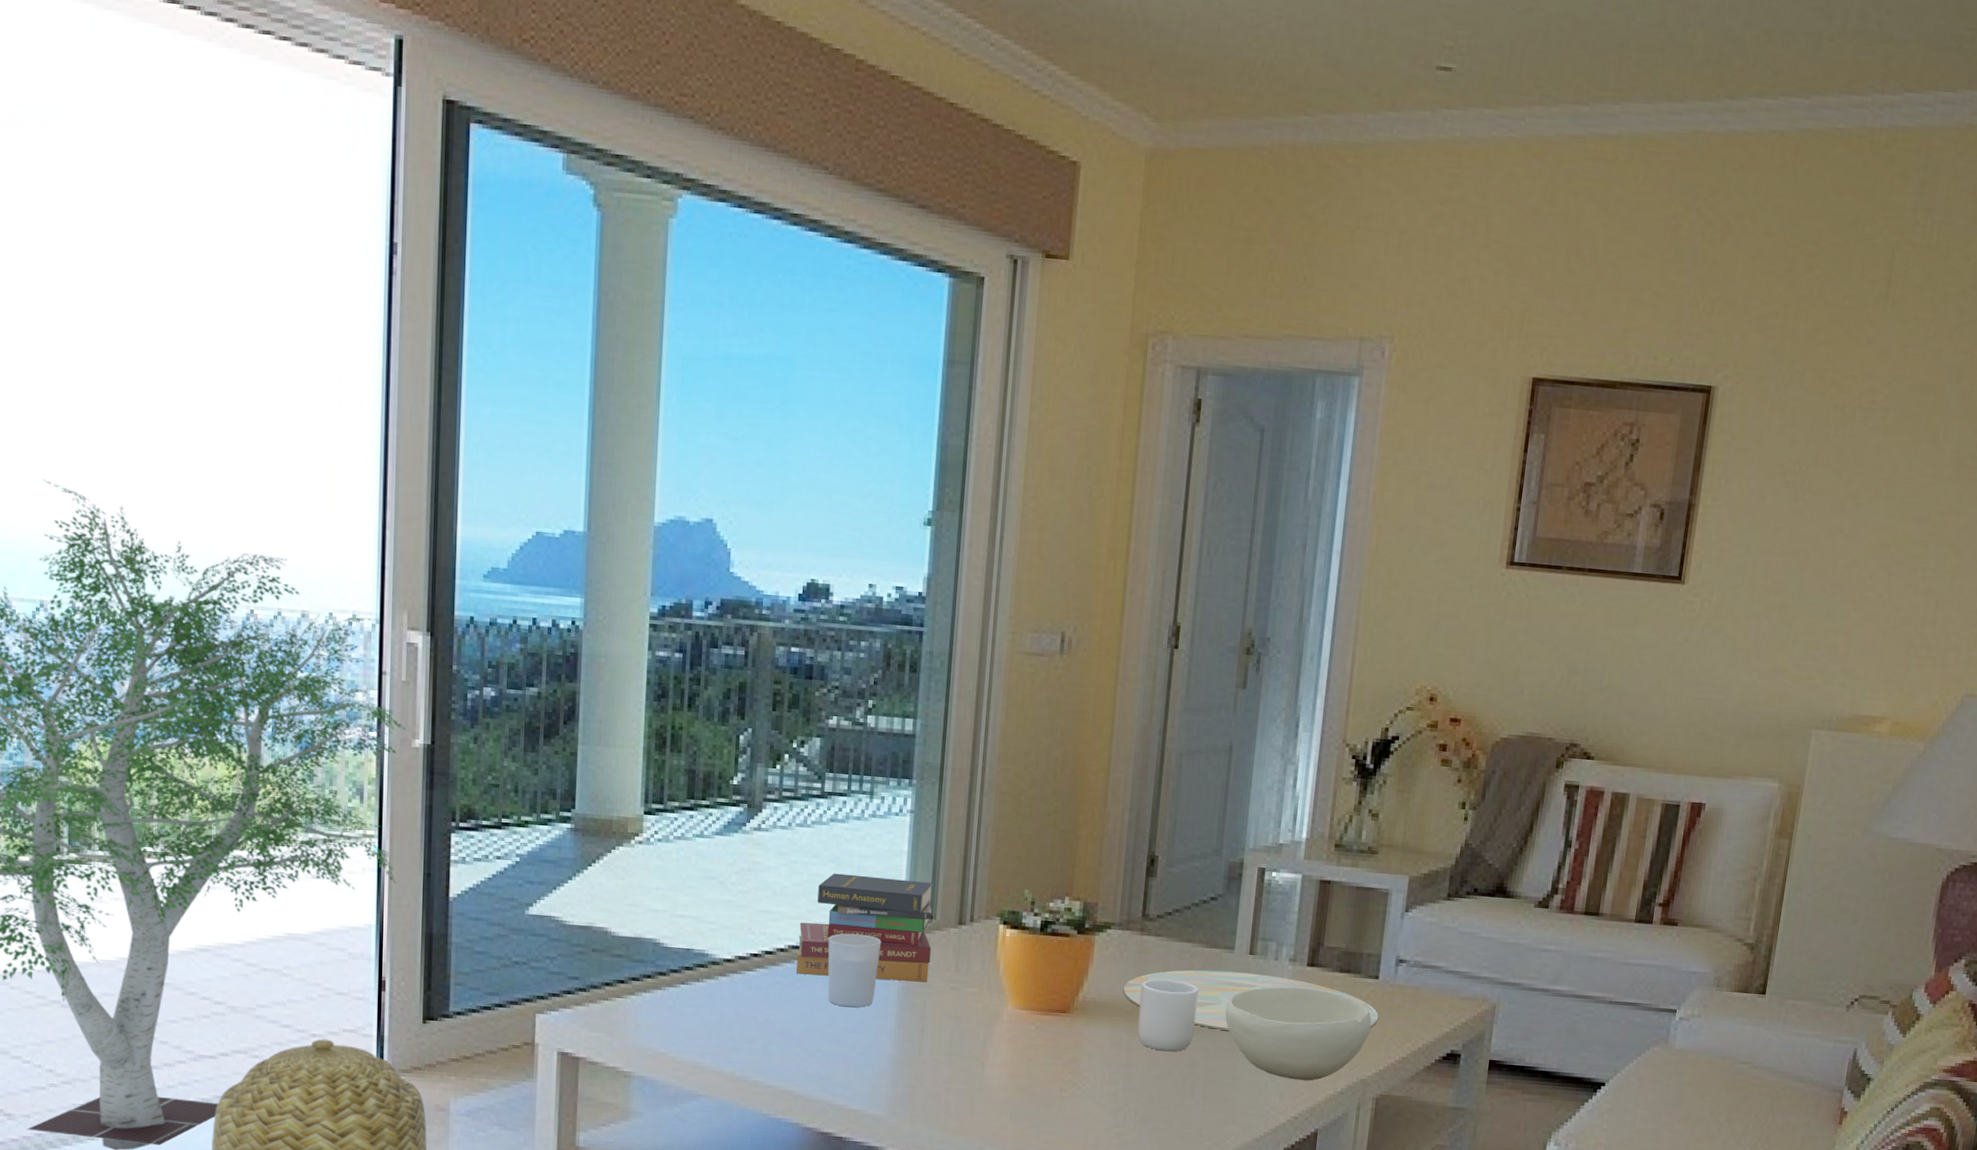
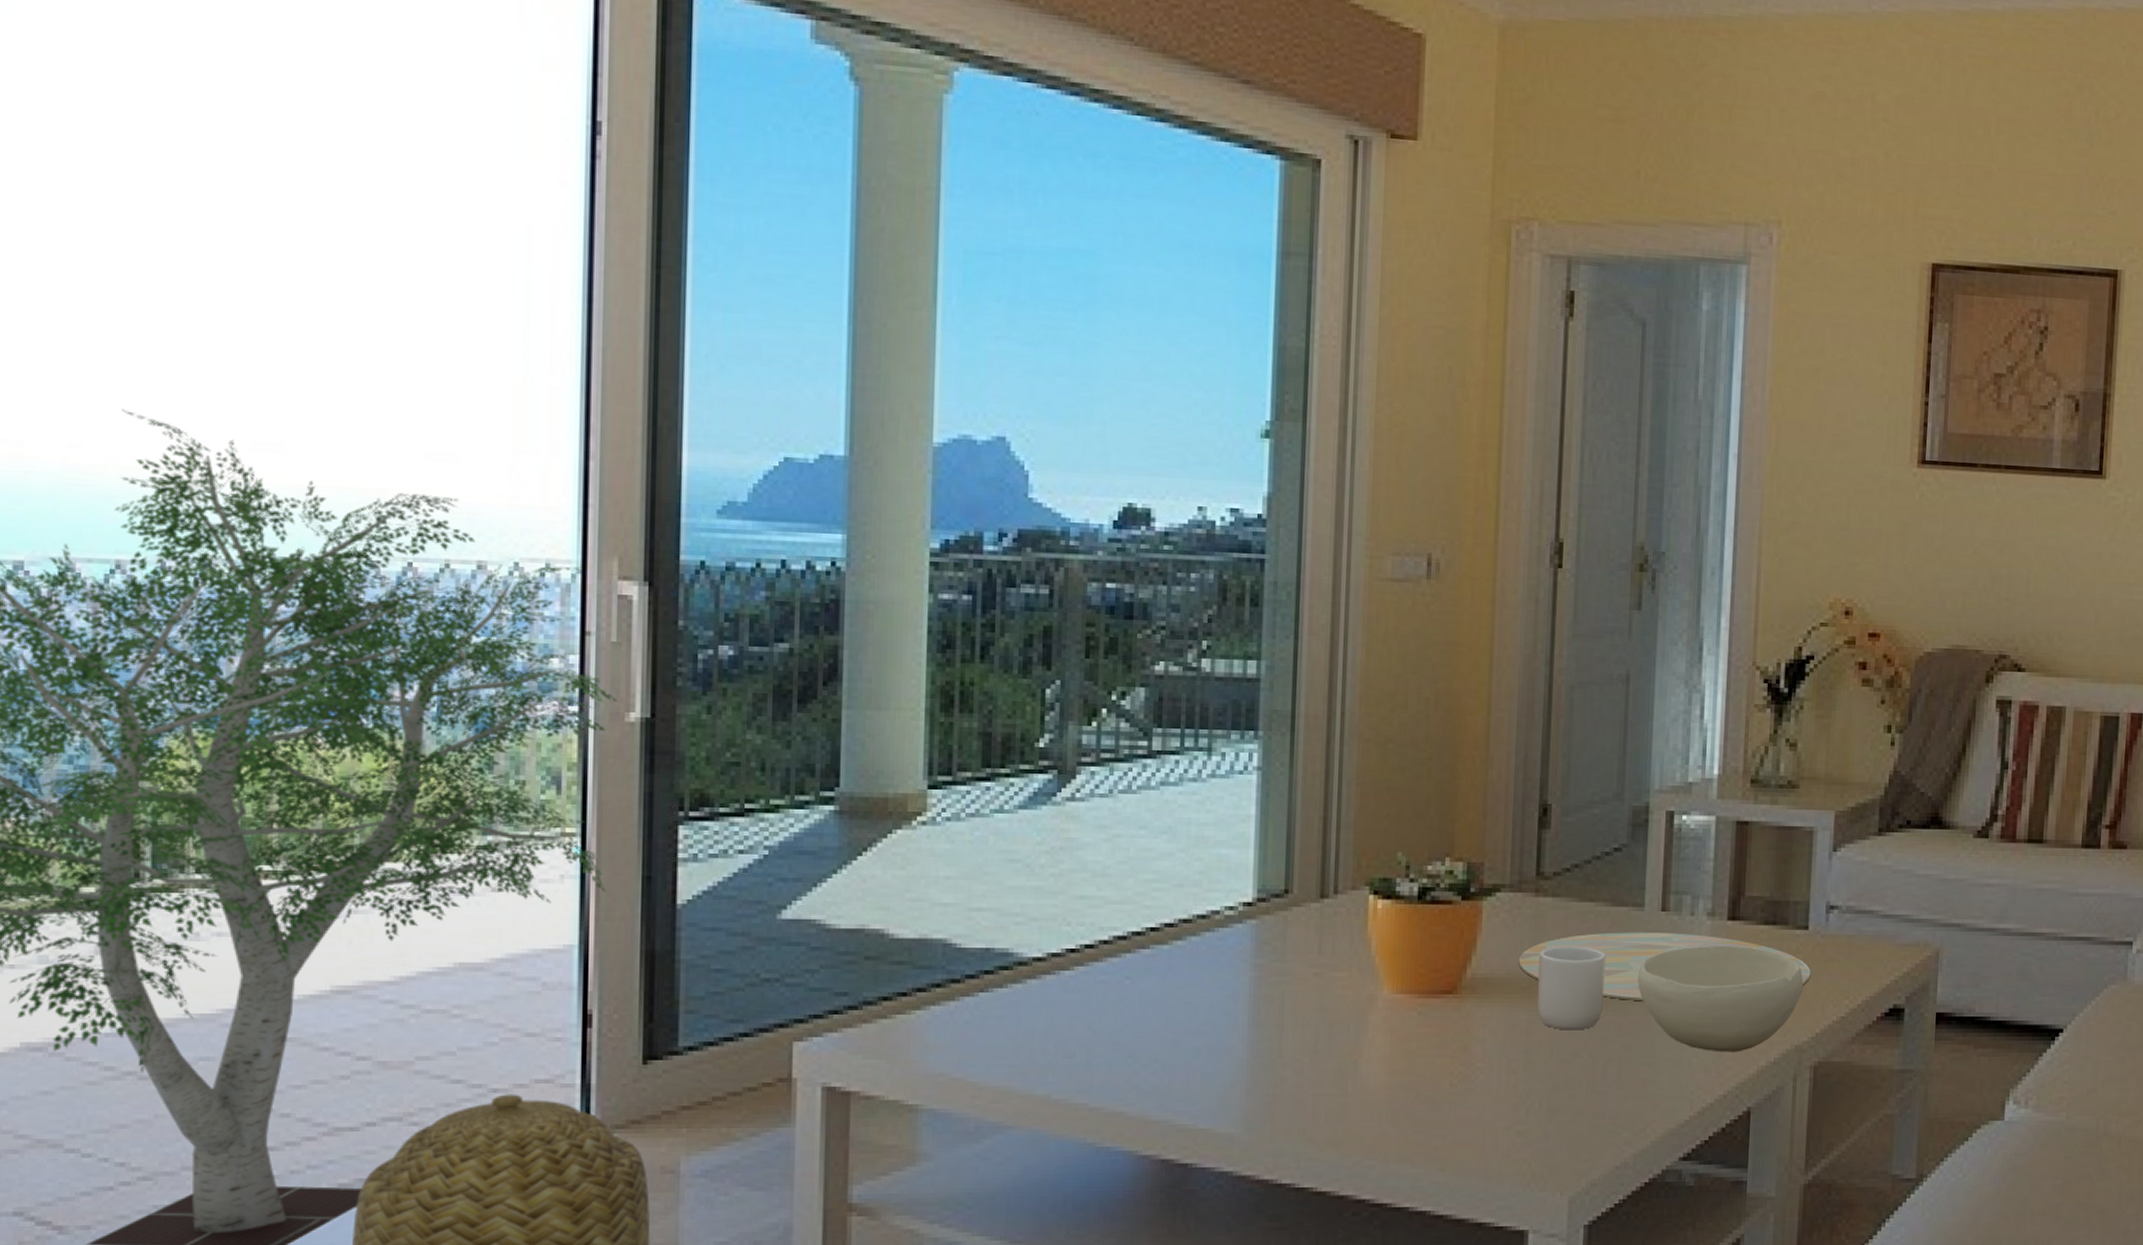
books: present [796,873,933,983] -> none [1124,846,1289,970]
candle holder: present [828,933,882,1008] -> none [1162,917,1228,1006]

